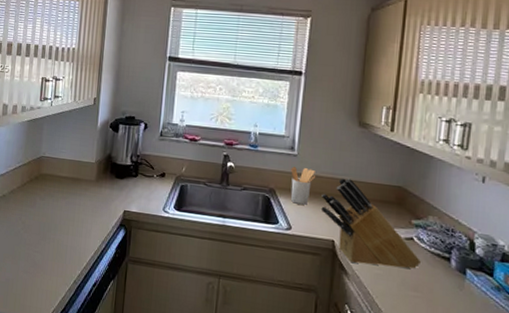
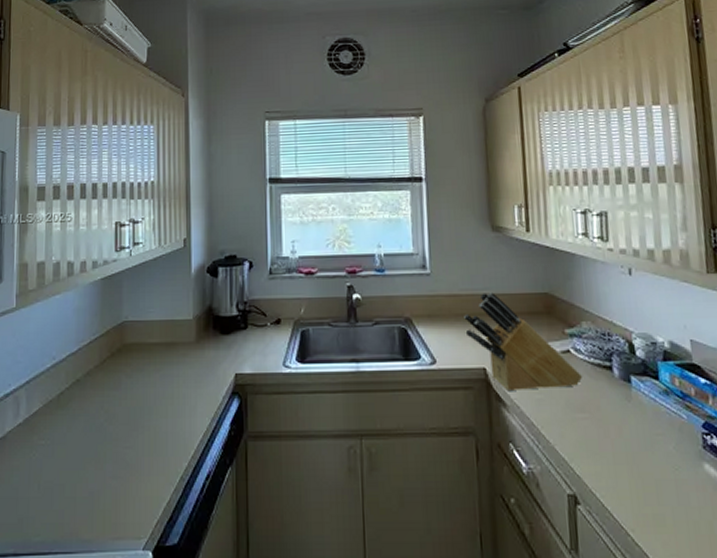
utensil holder: present [290,167,315,205] -> none [426,288,454,331]

